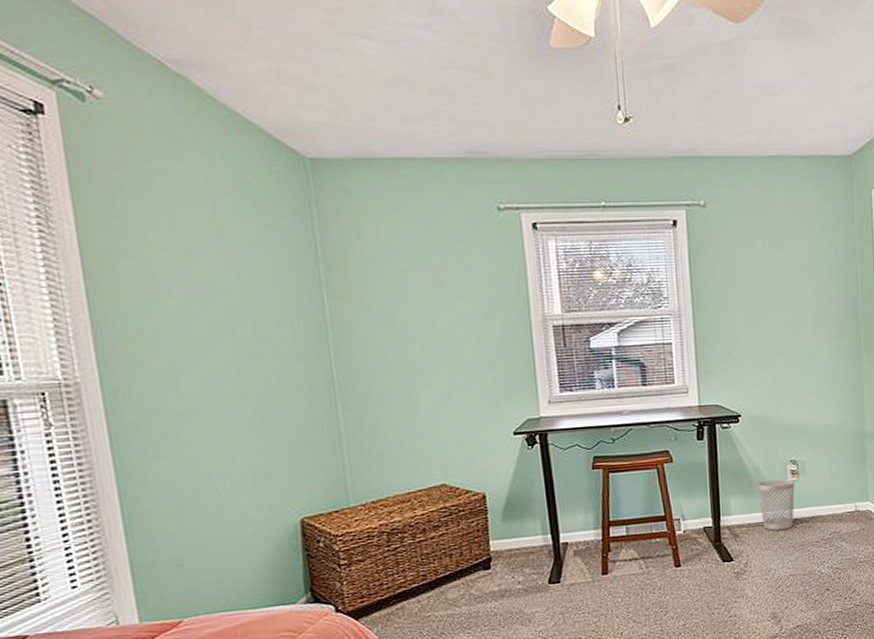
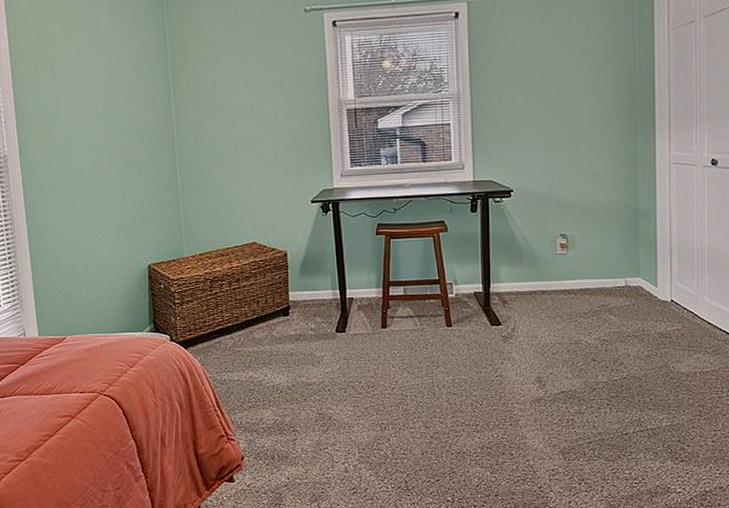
wastebasket: present [758,479,795,531] -> none [527,251,564,300]

